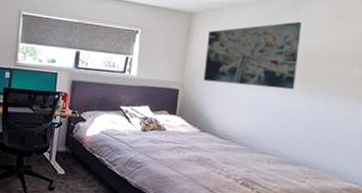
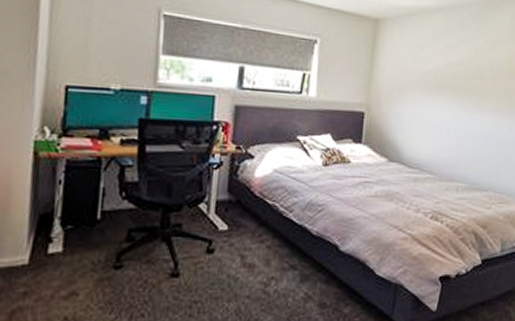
wall art: present [203,21,301,90] -> none [390,32,487,109]

